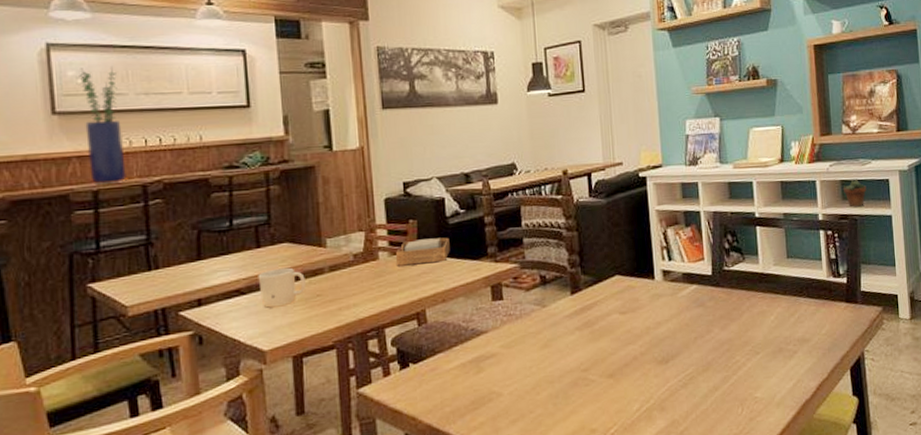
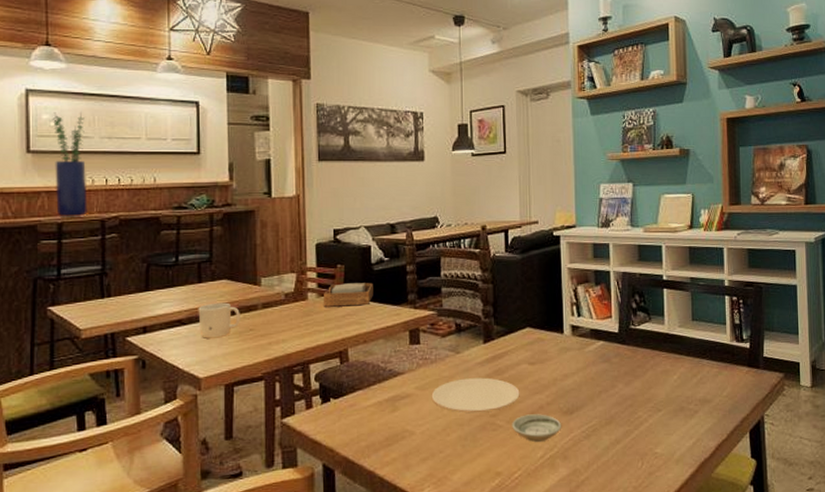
plate: none [518,330,612,369] -> present [431,377,520,413]
saucer: none [605,365,658,395] -> present [512,414,562,442]
succulent plant: present [843,178,867,208] -> none [749,248,773,275]

